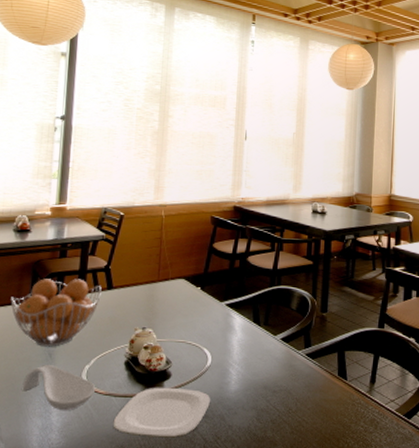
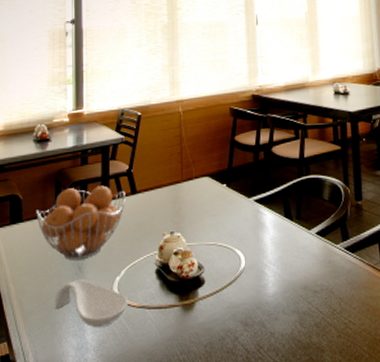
plate: present [113,387,211,438] -> none [149,294,249,351]

